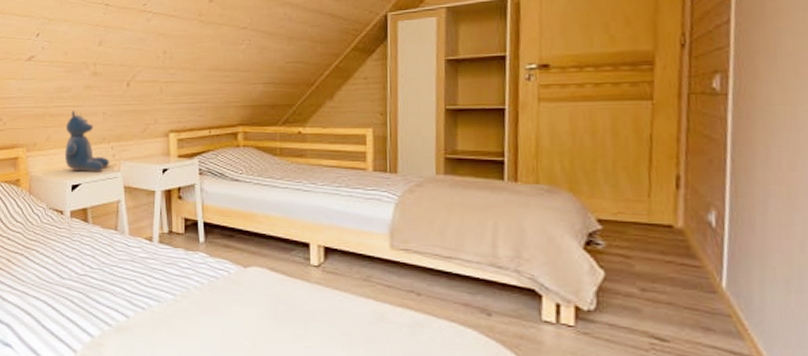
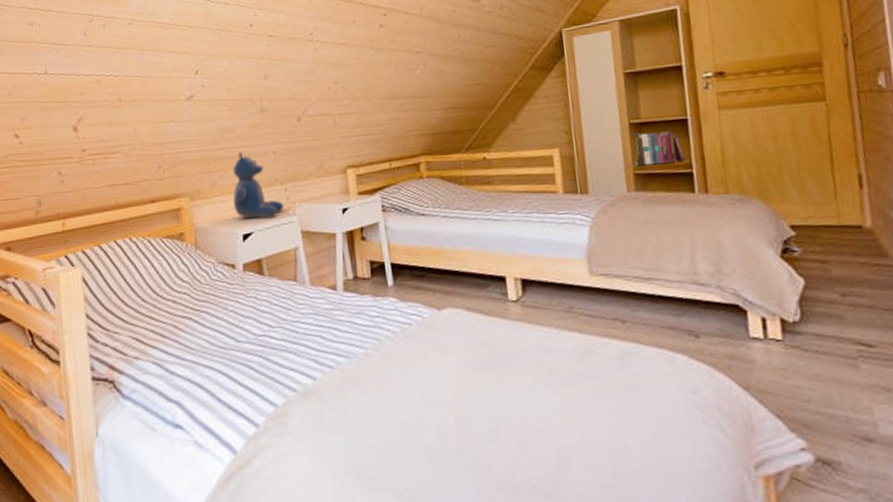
books: none [444,119,499,151] -> present [633,131,687,167]

